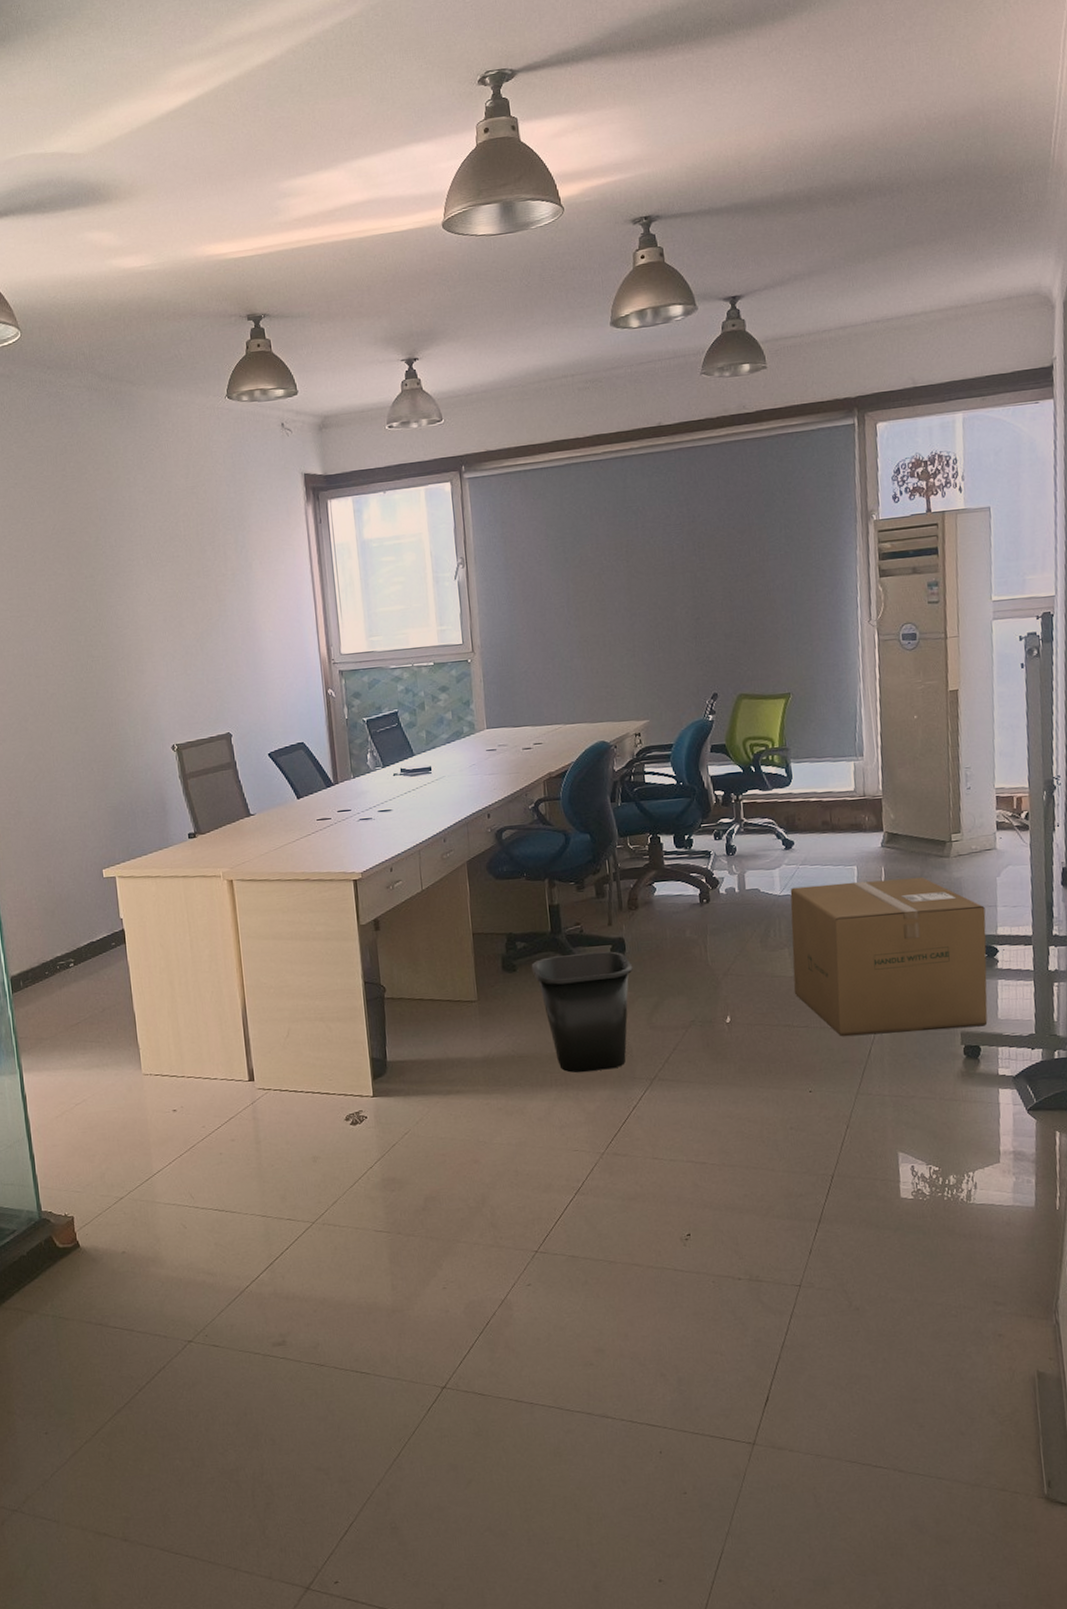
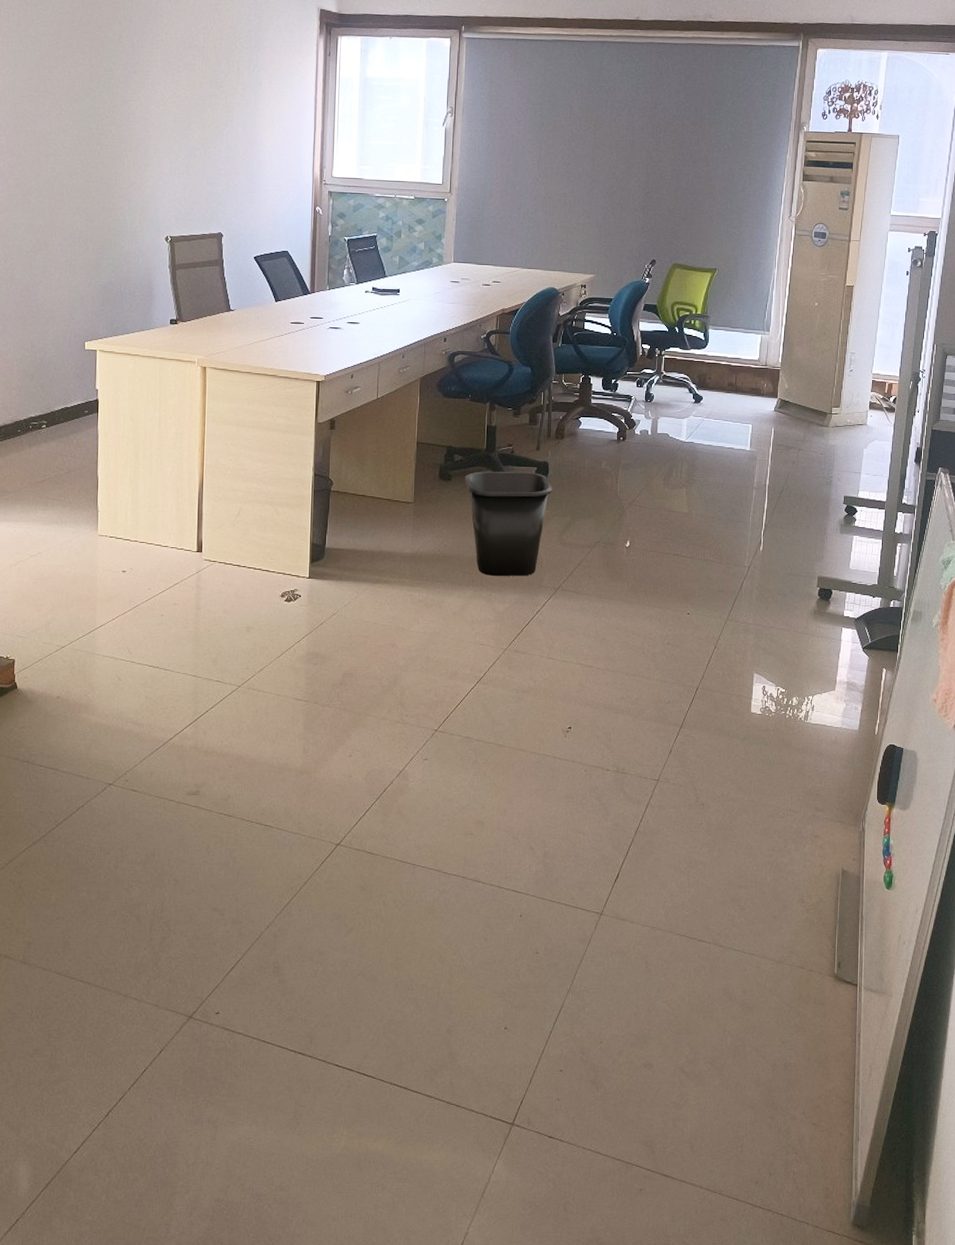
box: present [790,877,988,1037] -> none [686,436,851,573]

